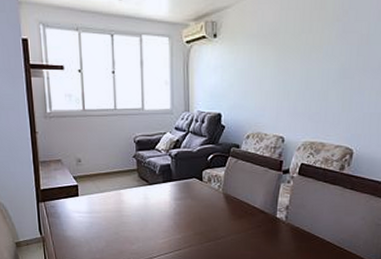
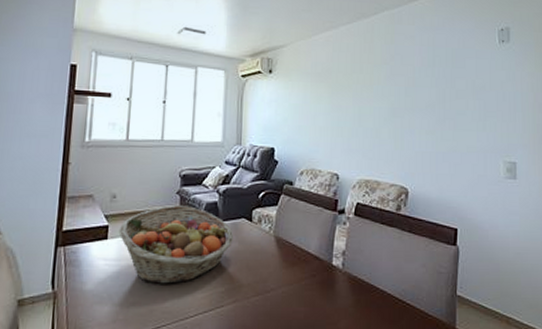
fruit basket: none [87,168,186,232] -> present [118,205,233,284]

